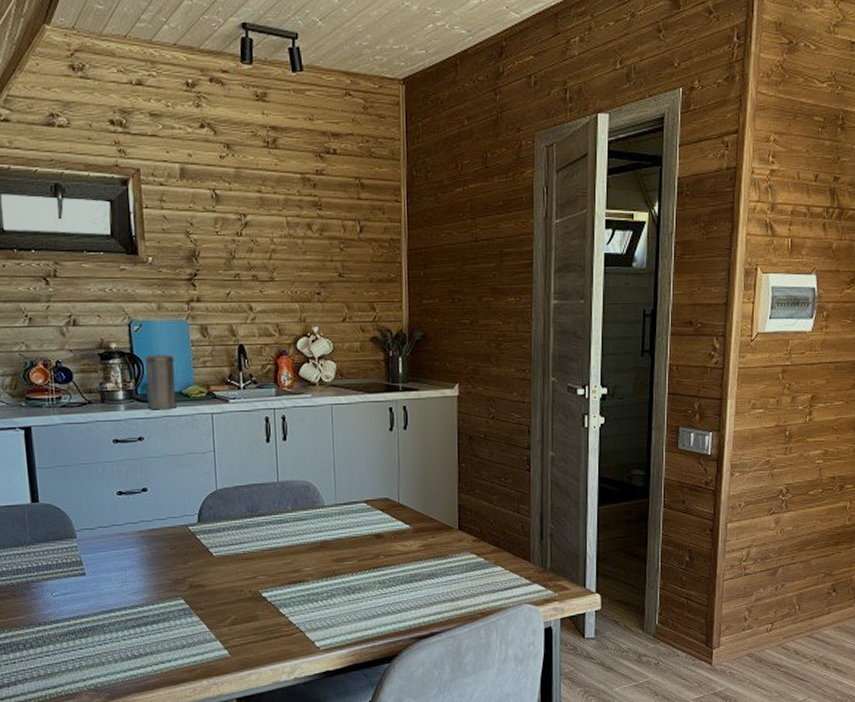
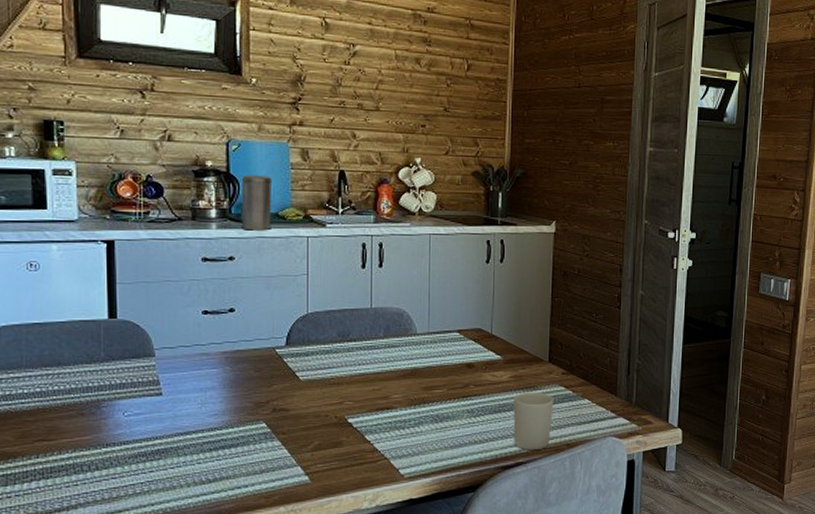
mug: none [424,560,466,620] -> present [513,392,554,451]

